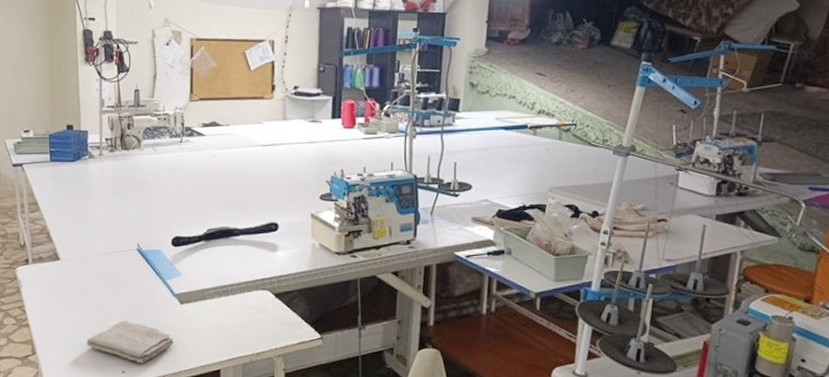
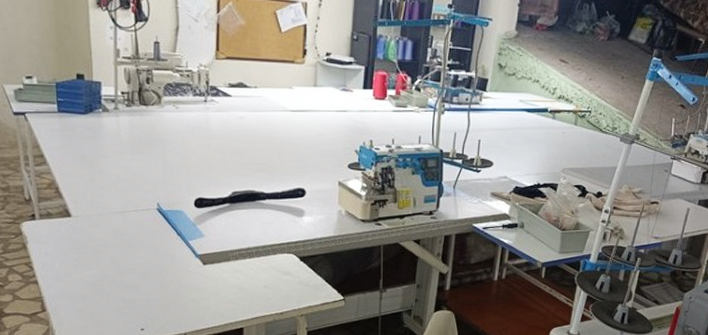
washcloth: present [86,320,174,364] -> none [102,279,196,322]

